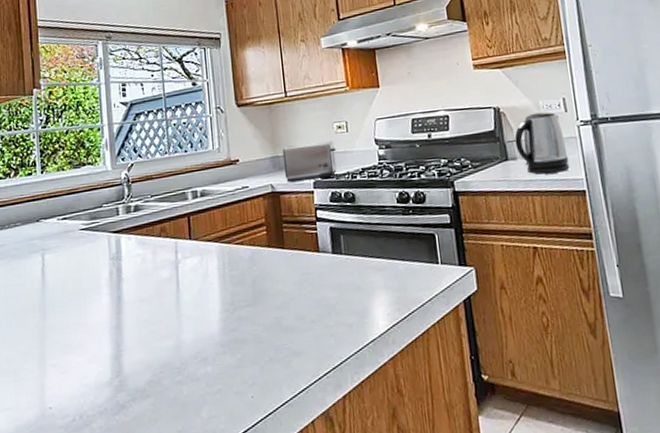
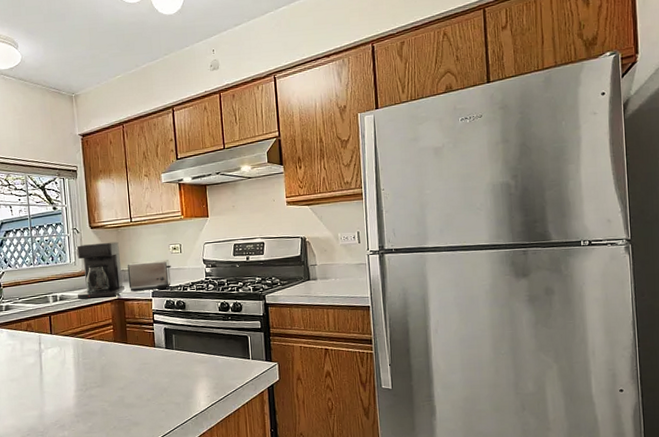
coffee maker: none [220,121,281,195] -> present [76,241,126,299]
kettle: present [514,111,570,175] -> none [316,242,359,293]

